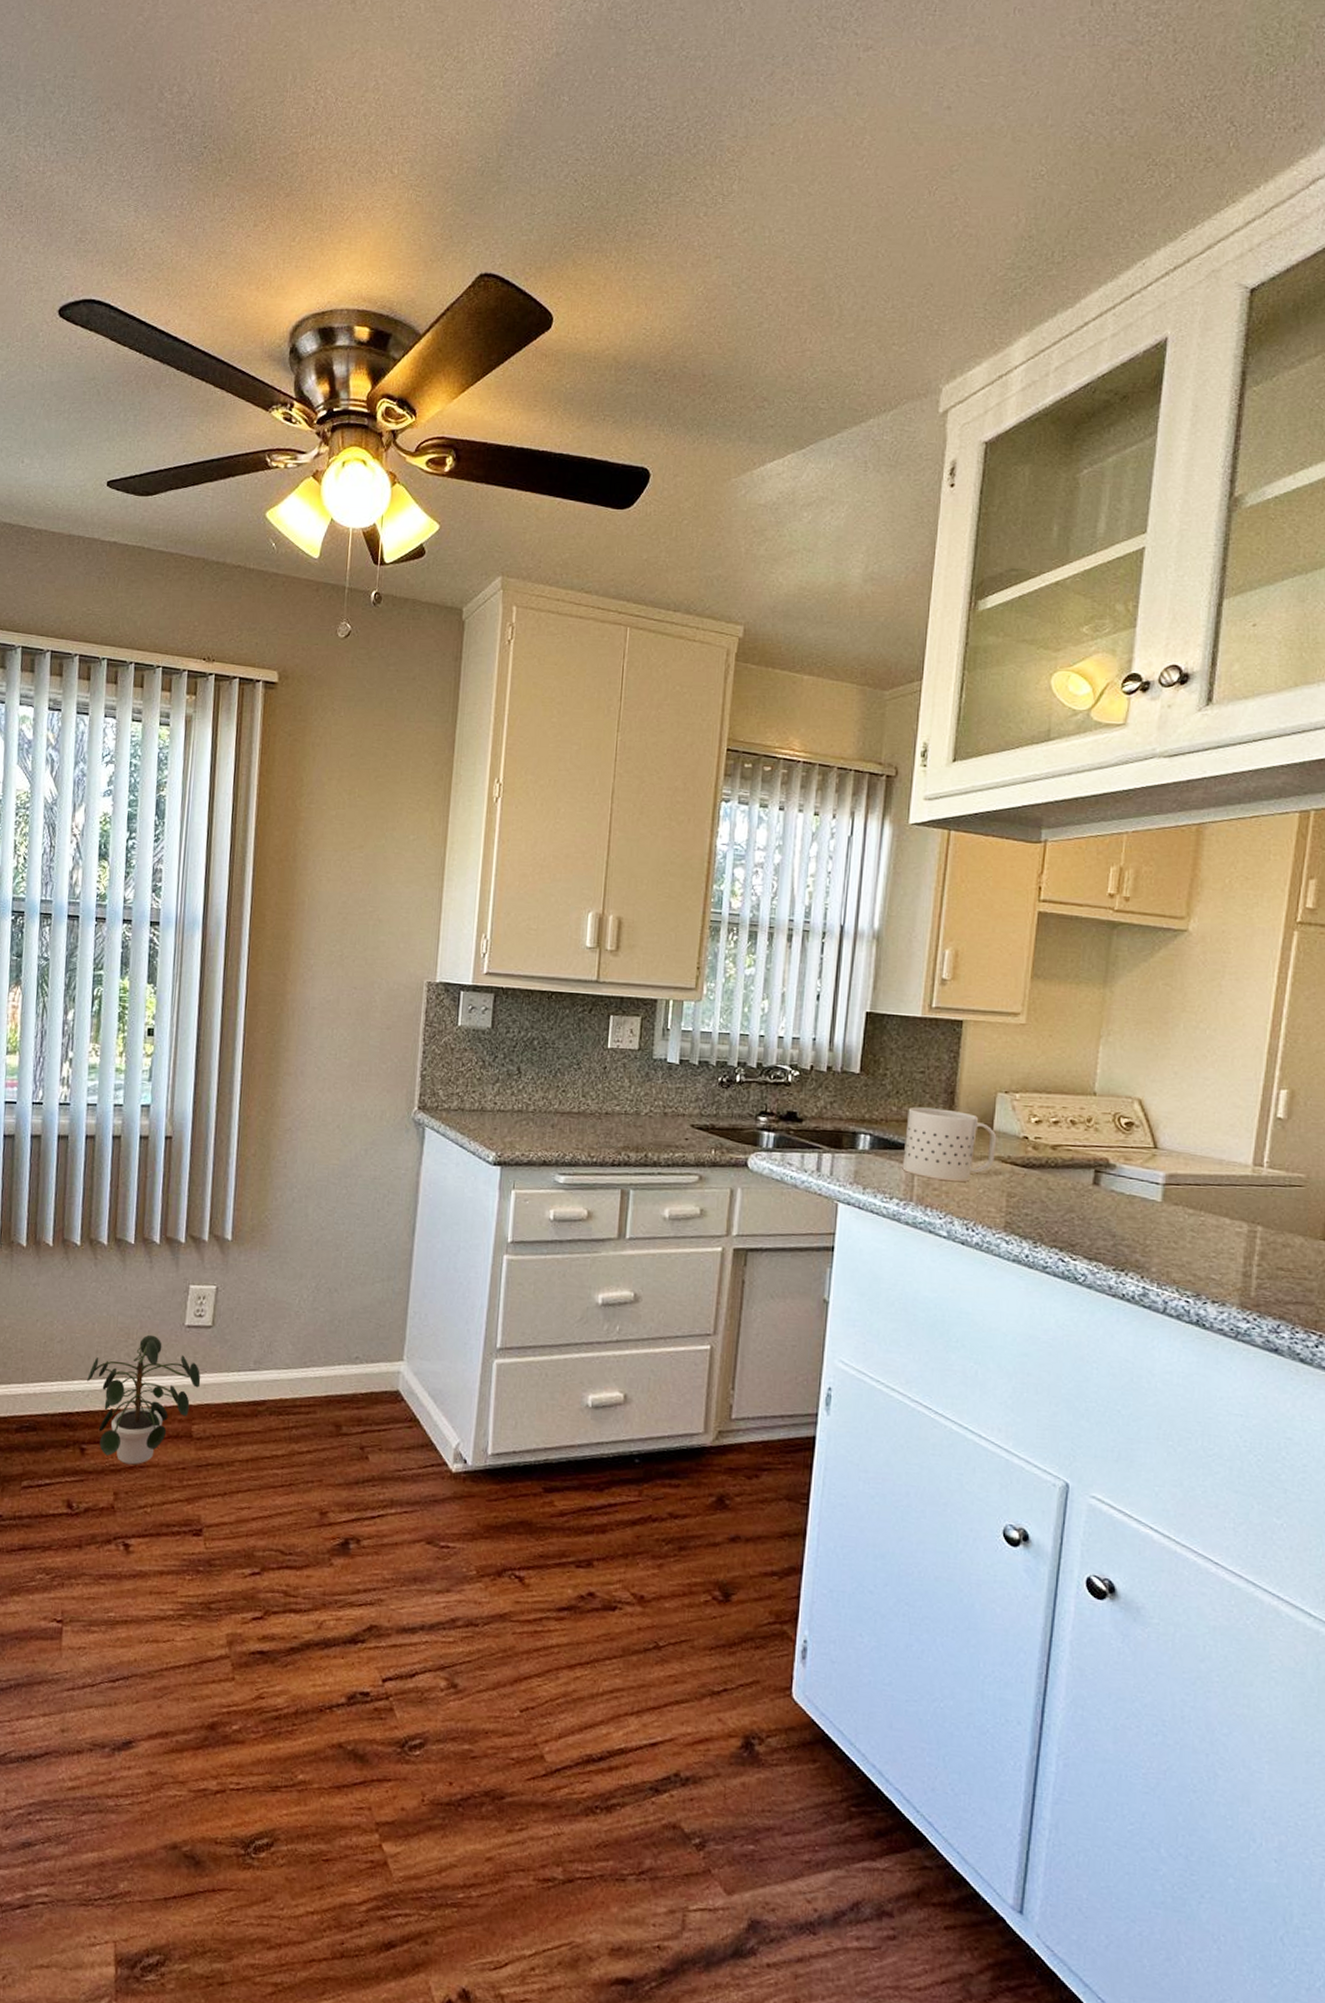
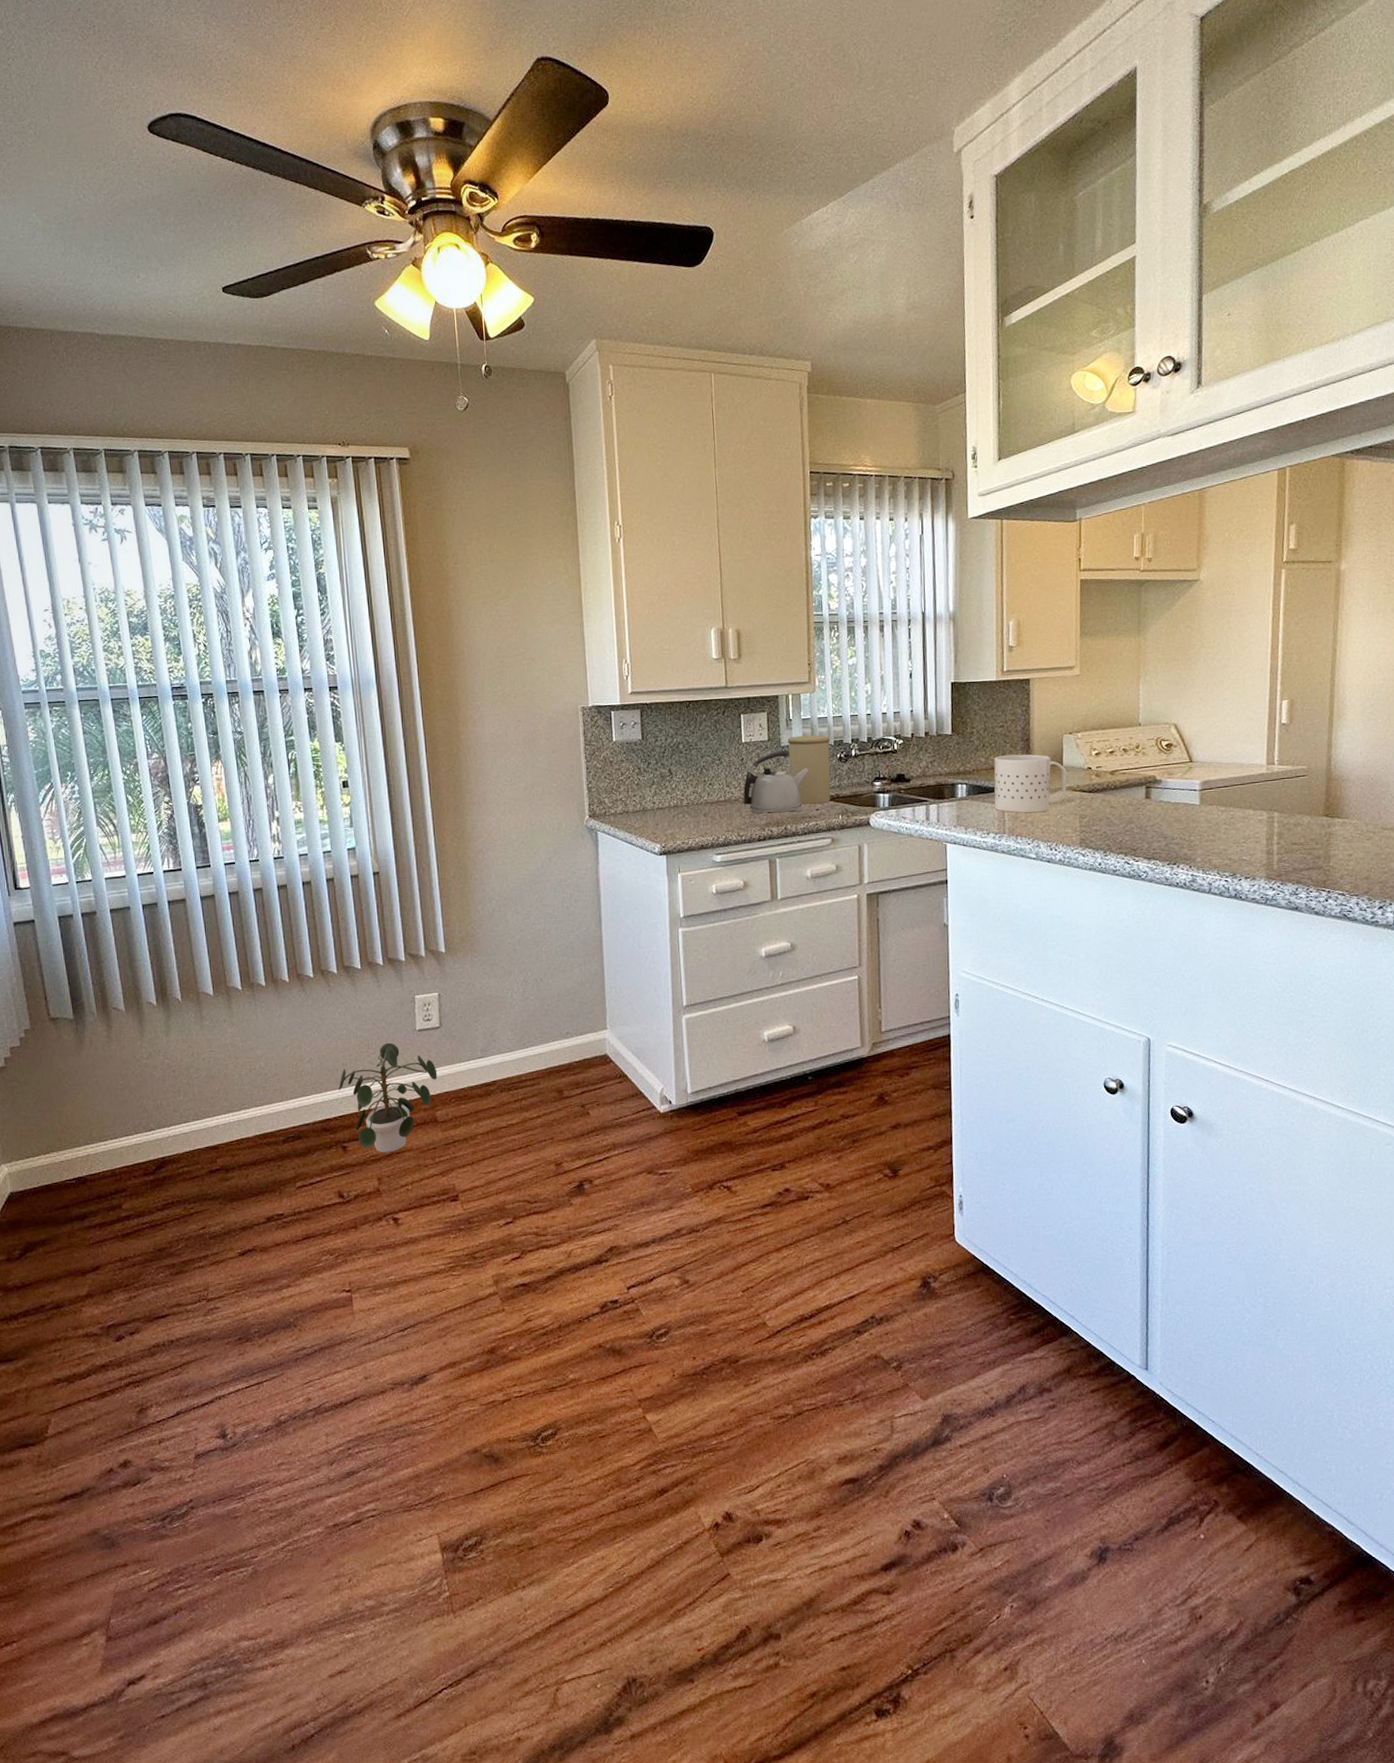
kettle: none [599,1064,685,1139] -> present [743,750,811,814]
canister: none [658,1049,712,1133] -> present [787,735,831,804]

